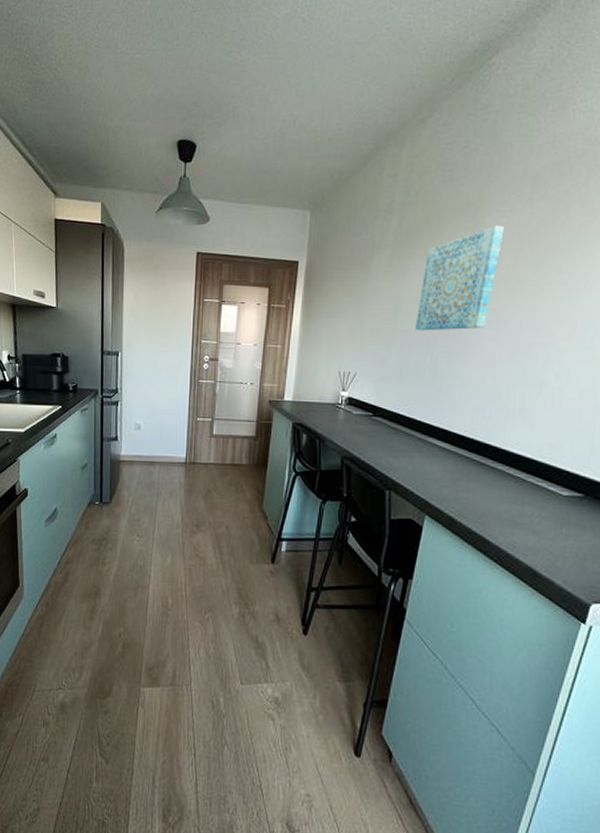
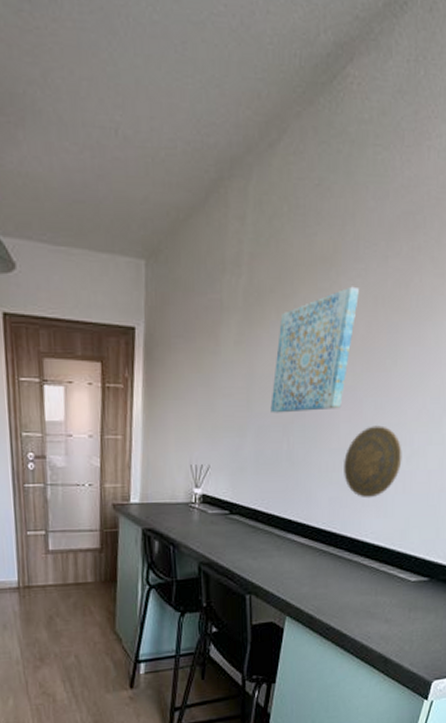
decorative plate: none [488,344,551,411] -> present [344,425,402,499]

